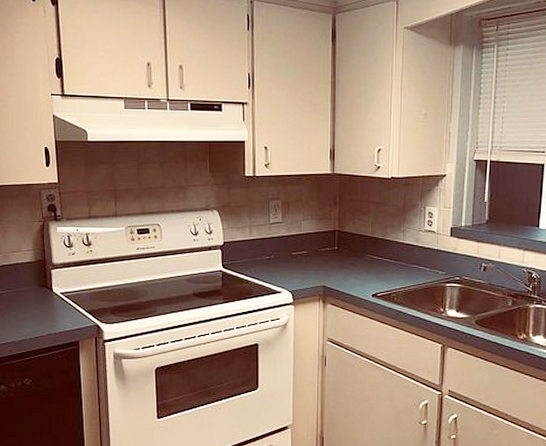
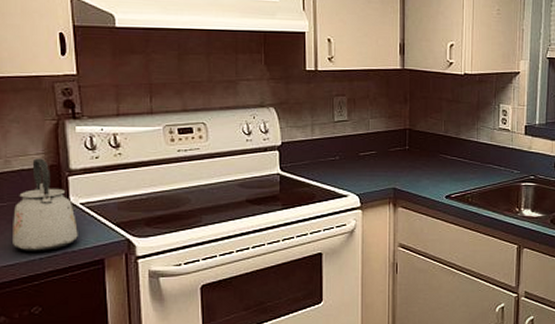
kettle: none [10,254,59,332] -> present [13,158,78,251]

